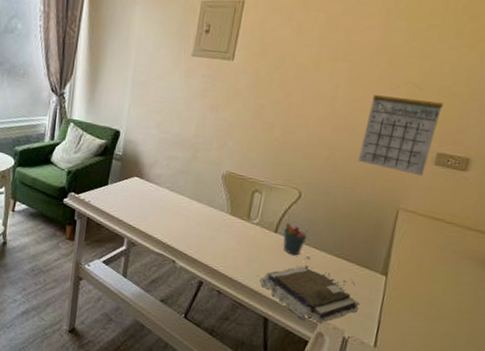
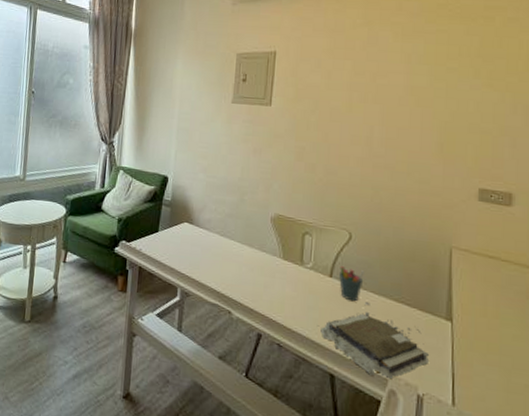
calendar: present [358,95,443,177] -> none [403,134,475,213]

